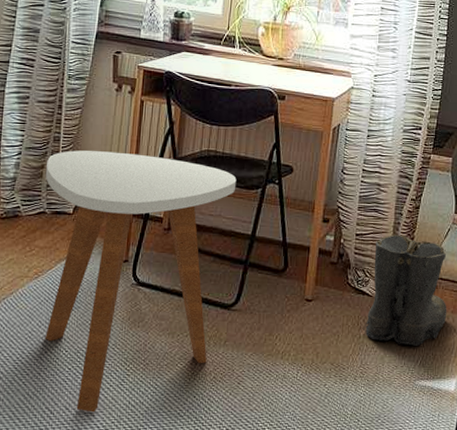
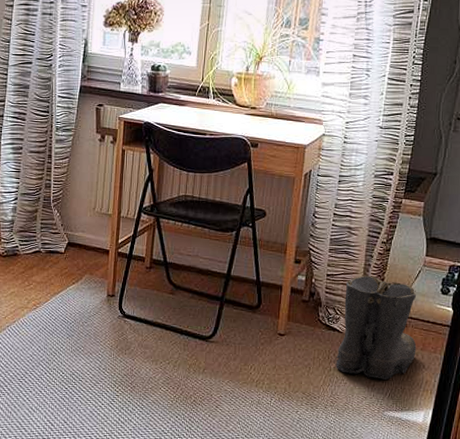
side table: present [45,150,237,413] -> none [39,196,213,427]

